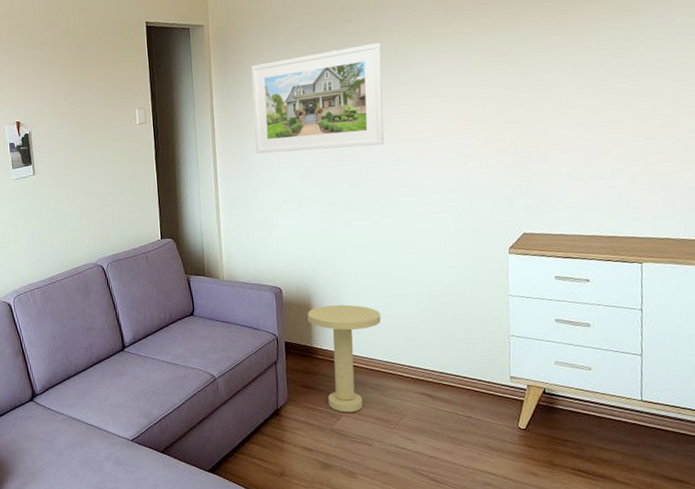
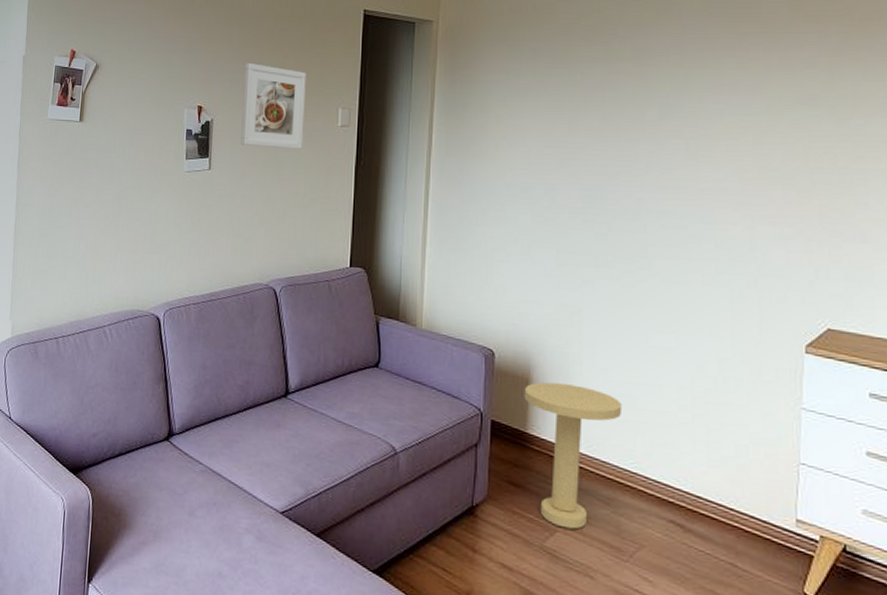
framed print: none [51,79,110,151] -> present [240,63,306,149]
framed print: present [251,43,384,154] -> none [479,65,652,189]

